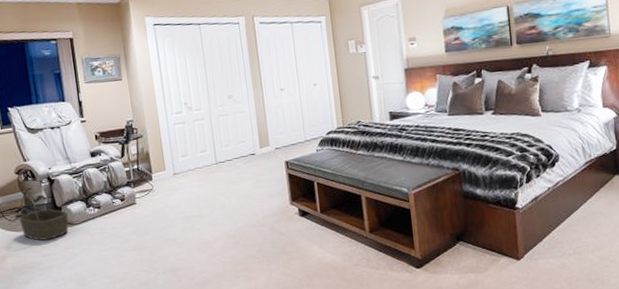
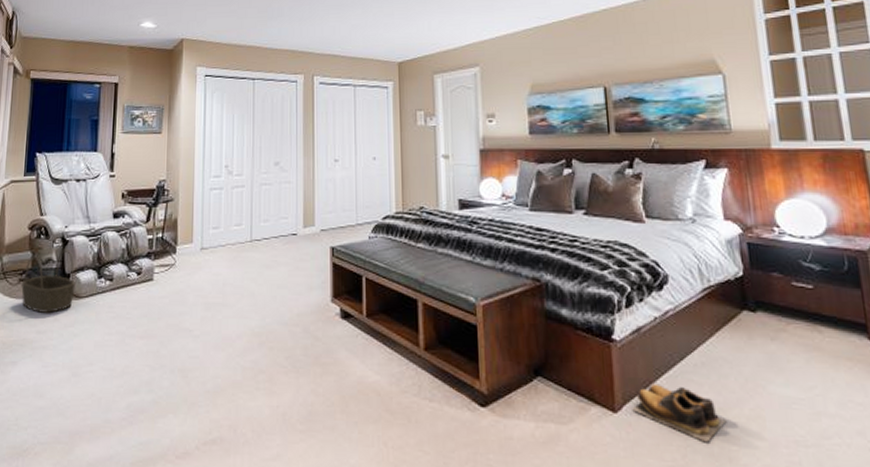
shoes: none [531,236,601,273] -> present [632,383,727,443]

